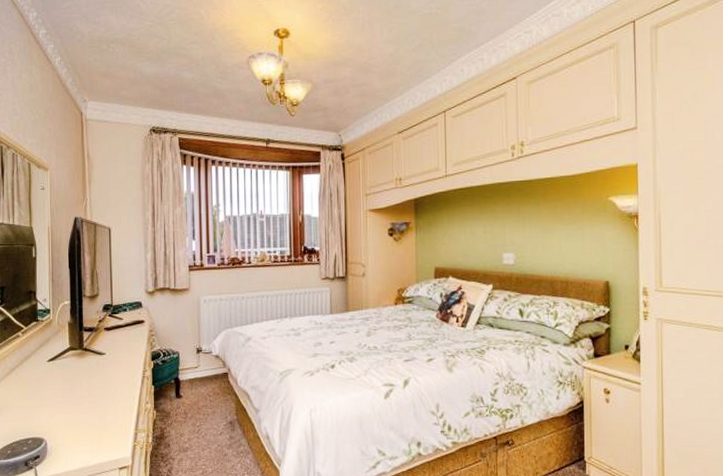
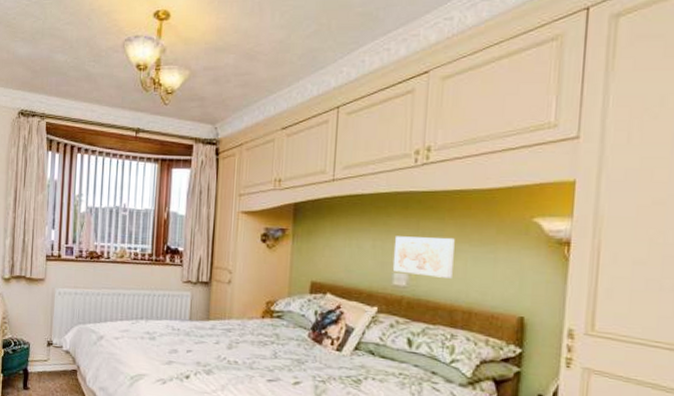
wall art: none [501,219,550,254] -> present [392,236,455,278]

